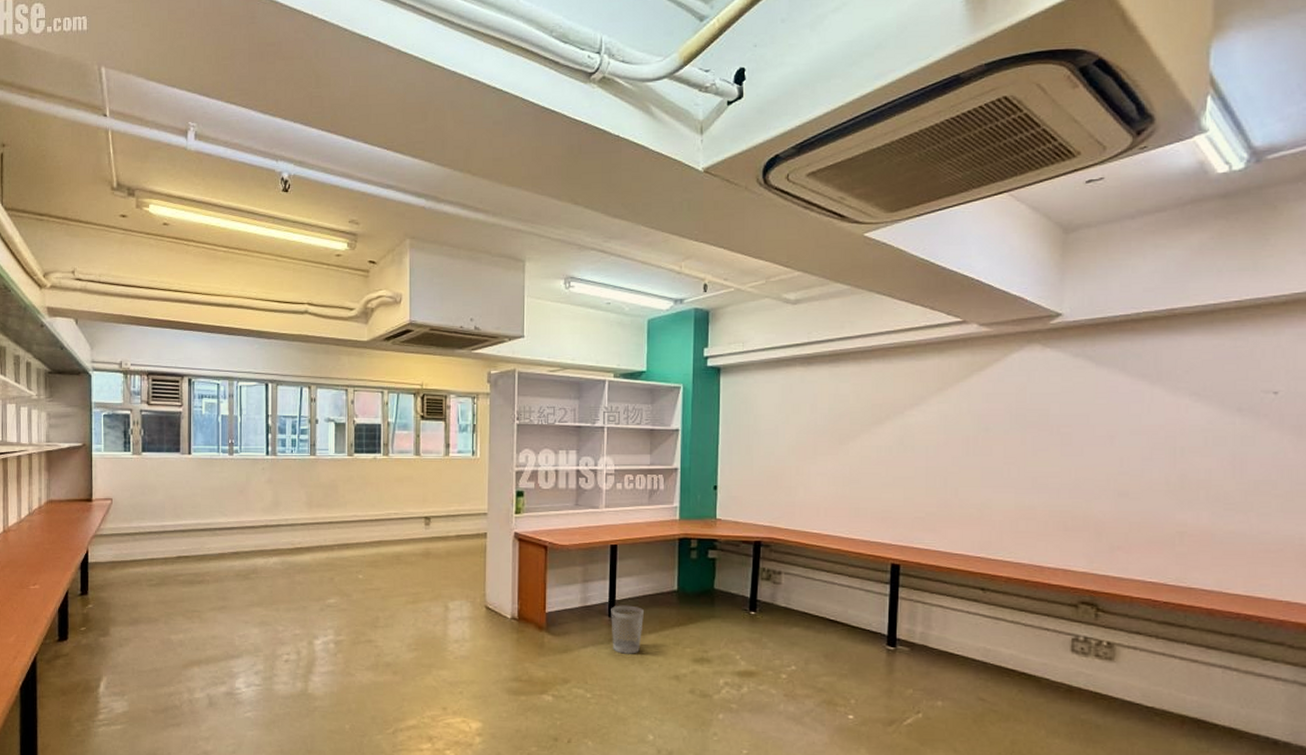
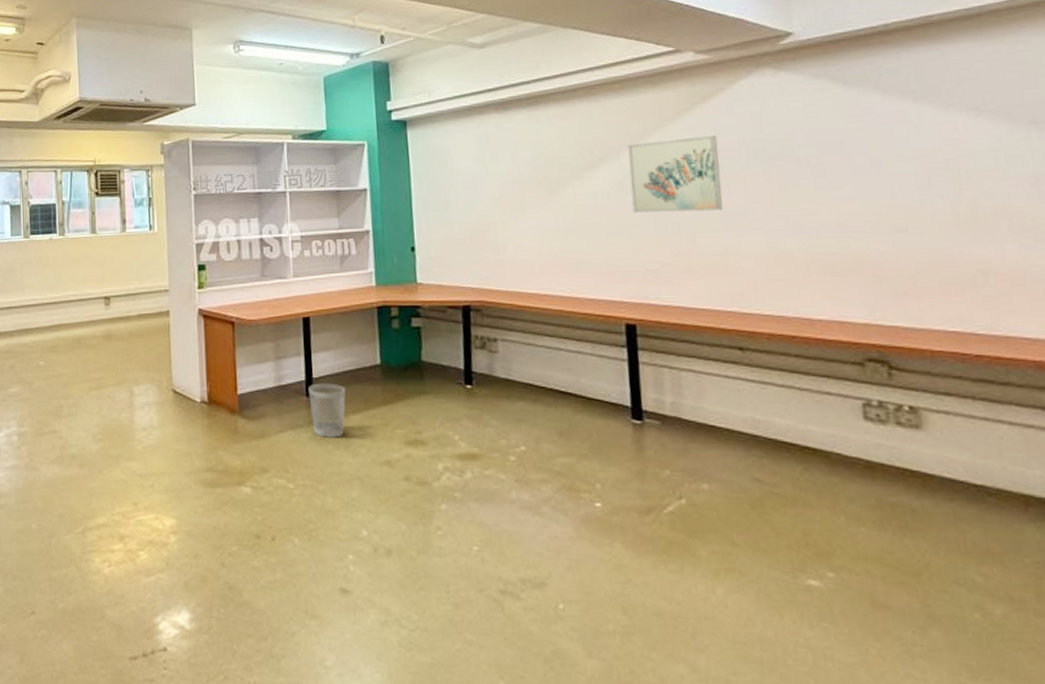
wall art: none [909,401,987,469] -> present [627,135,723,213]

